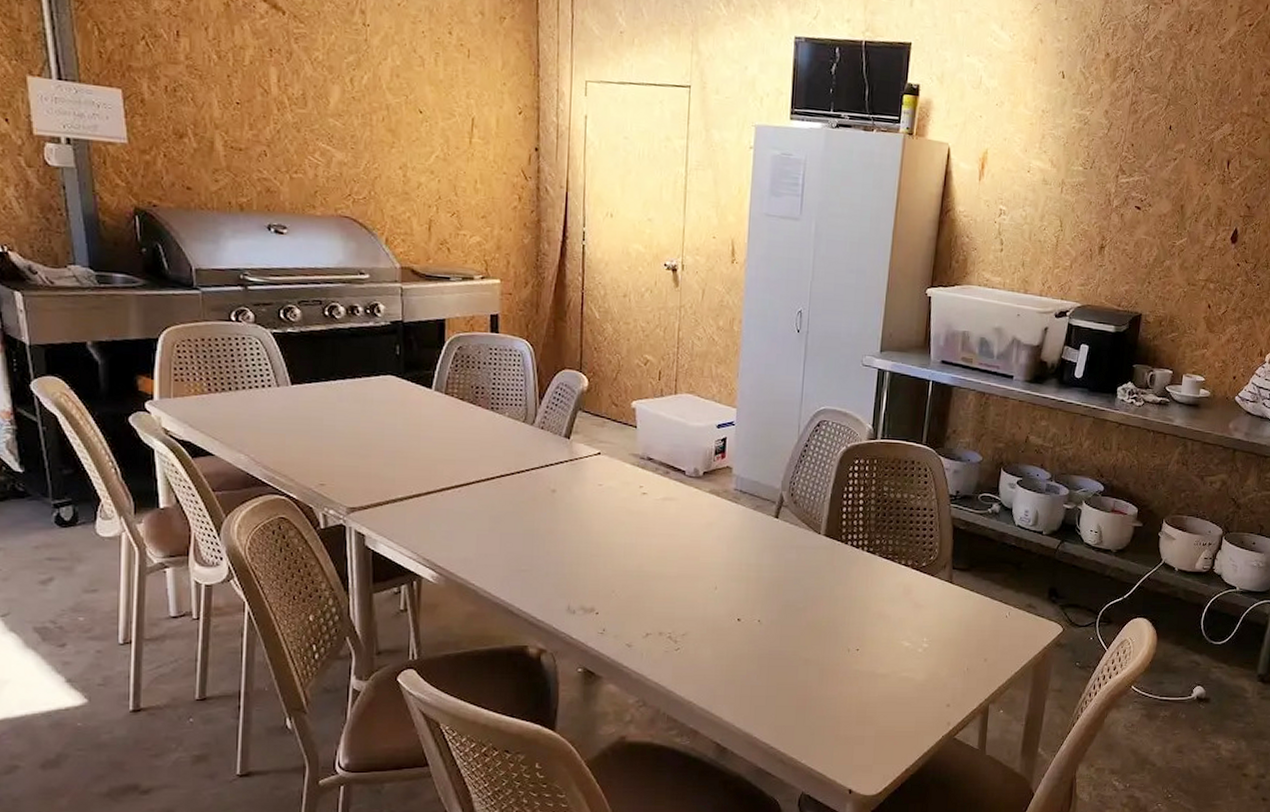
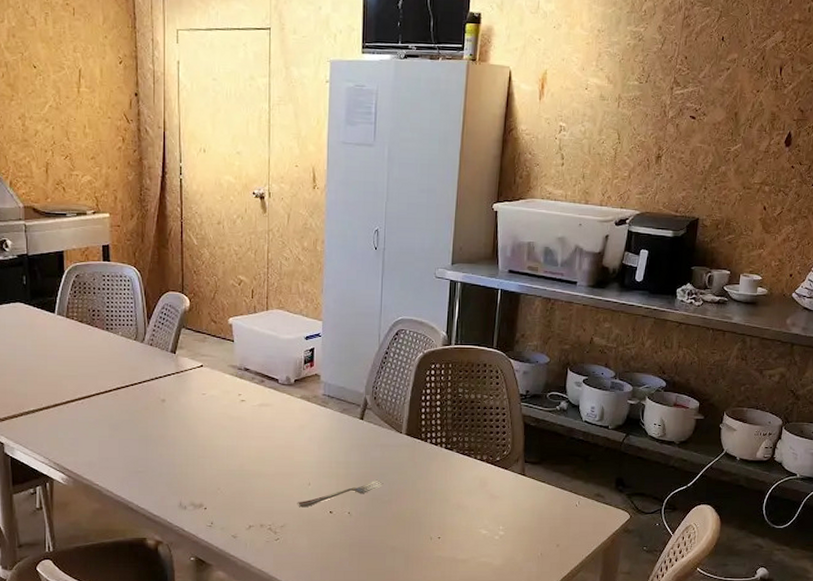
fork: none [701,584,798,614] -> present [297,479,384,508]

